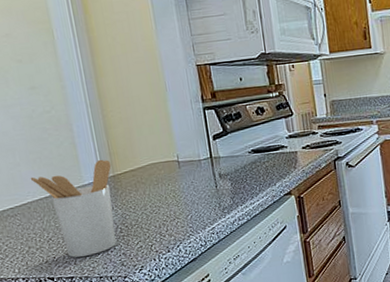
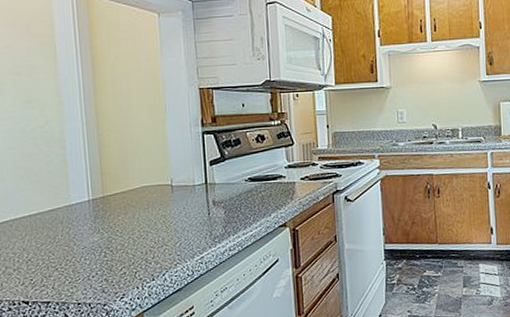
utensil holder: present [30,159,116,258] -> none [15,179,102,281]

